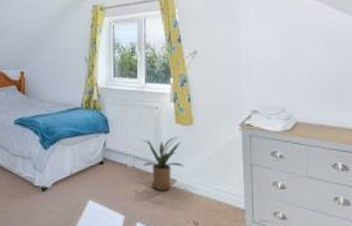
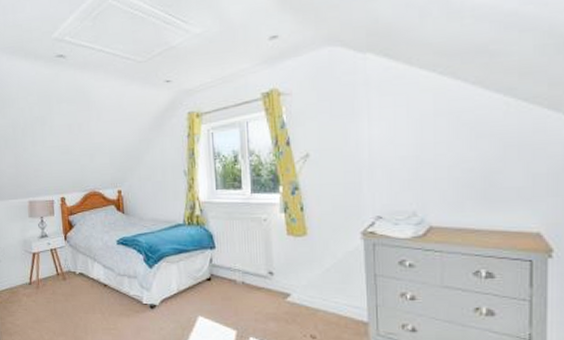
house plant: present [139,137,184,190] -> none [248,249,299,305]

